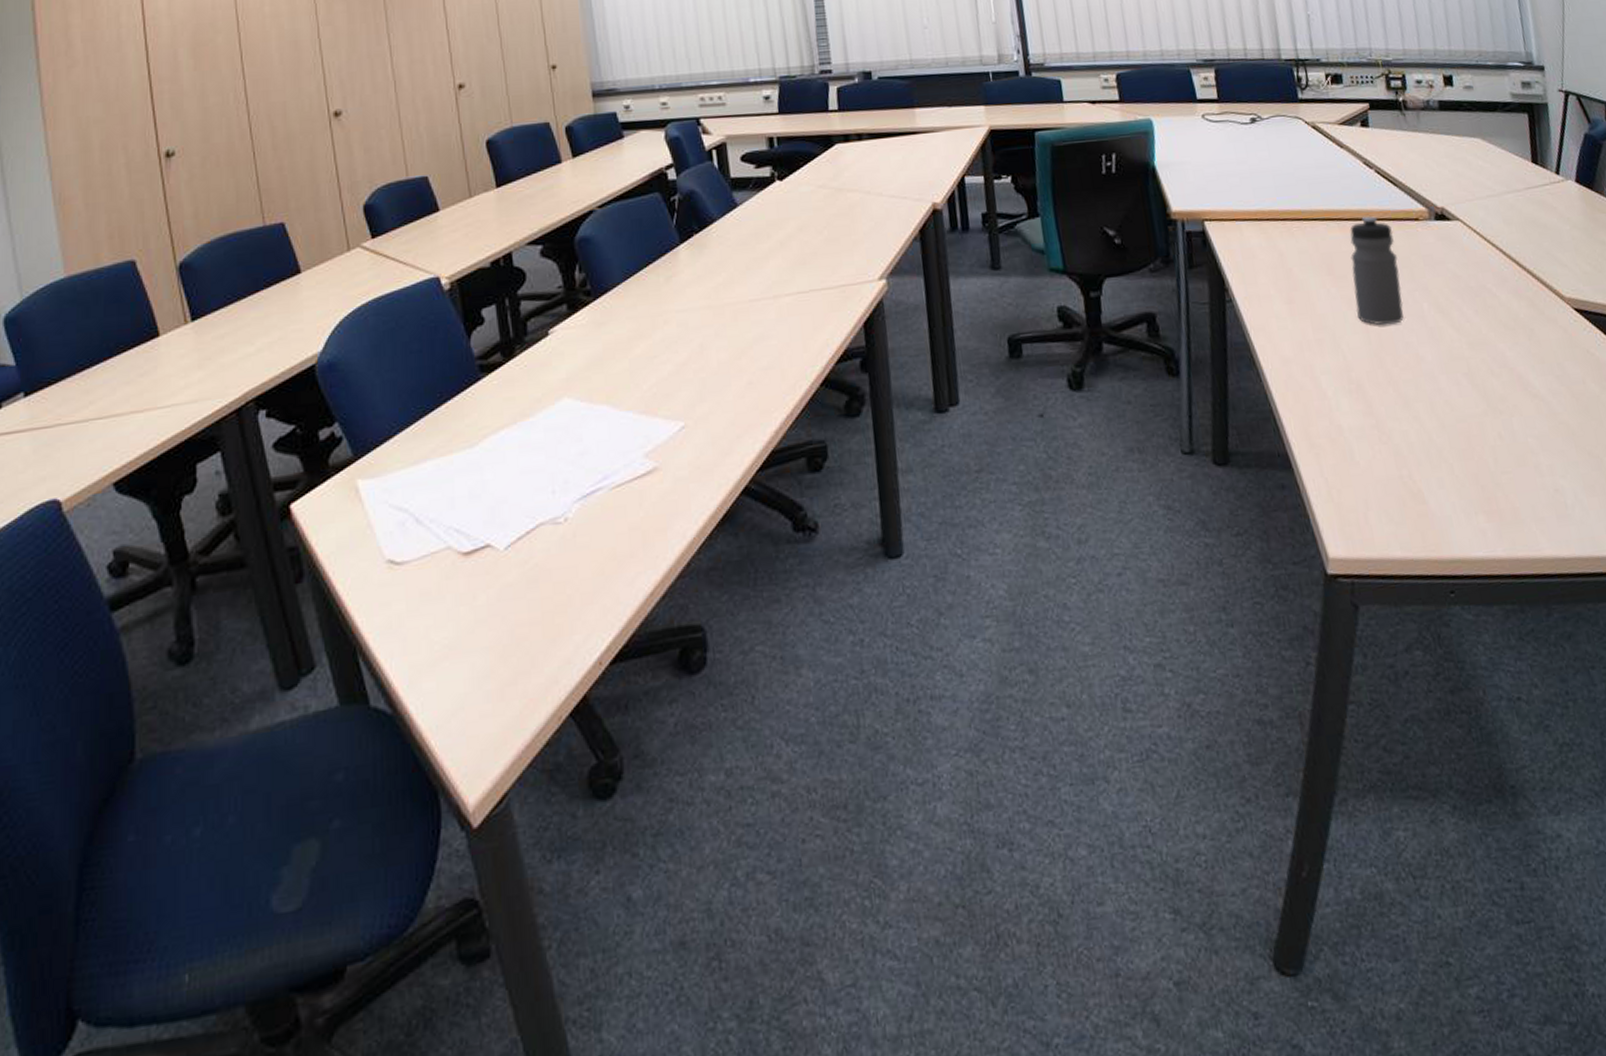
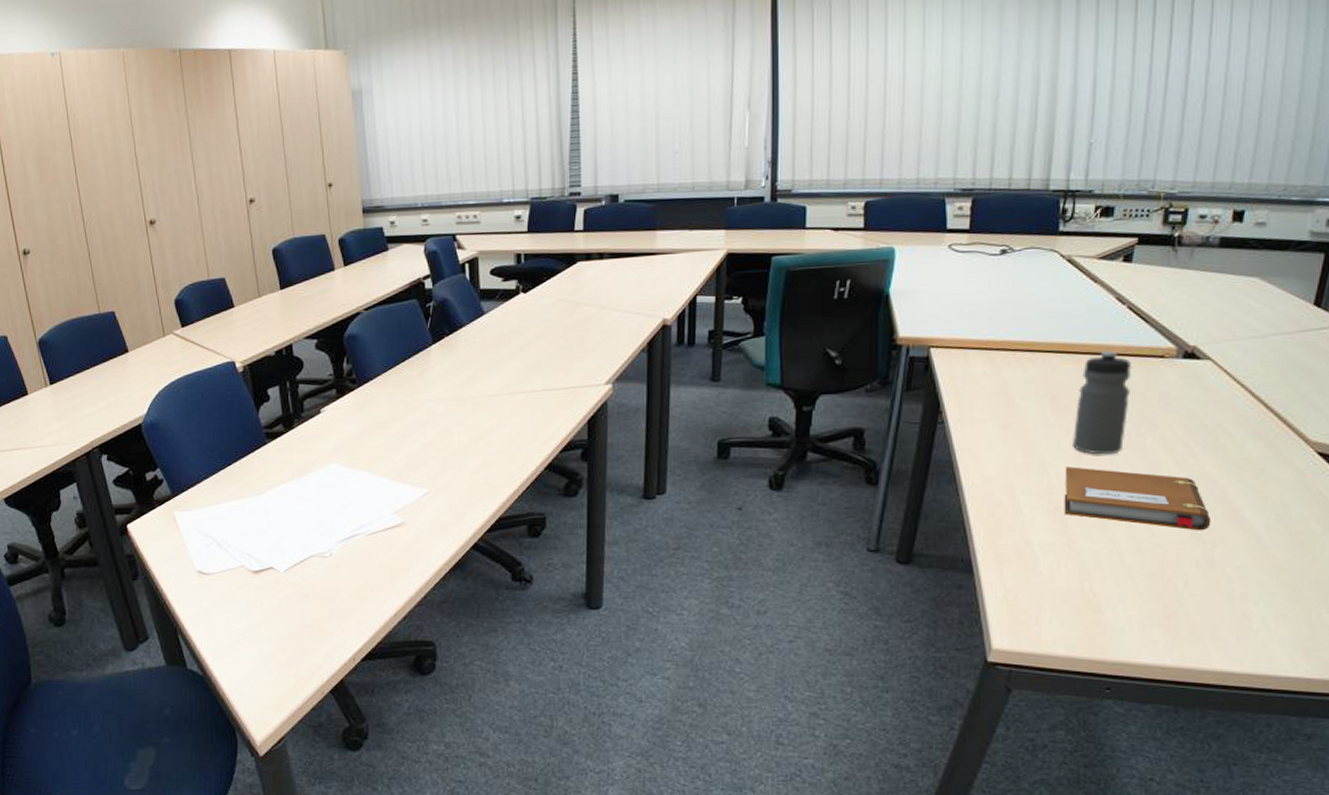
notebook: none [1356,340,1502,401] -> present [1064,467,1211,531]

